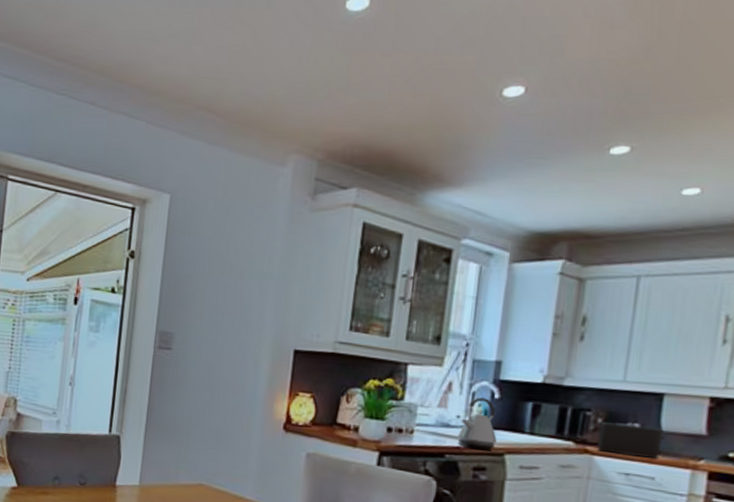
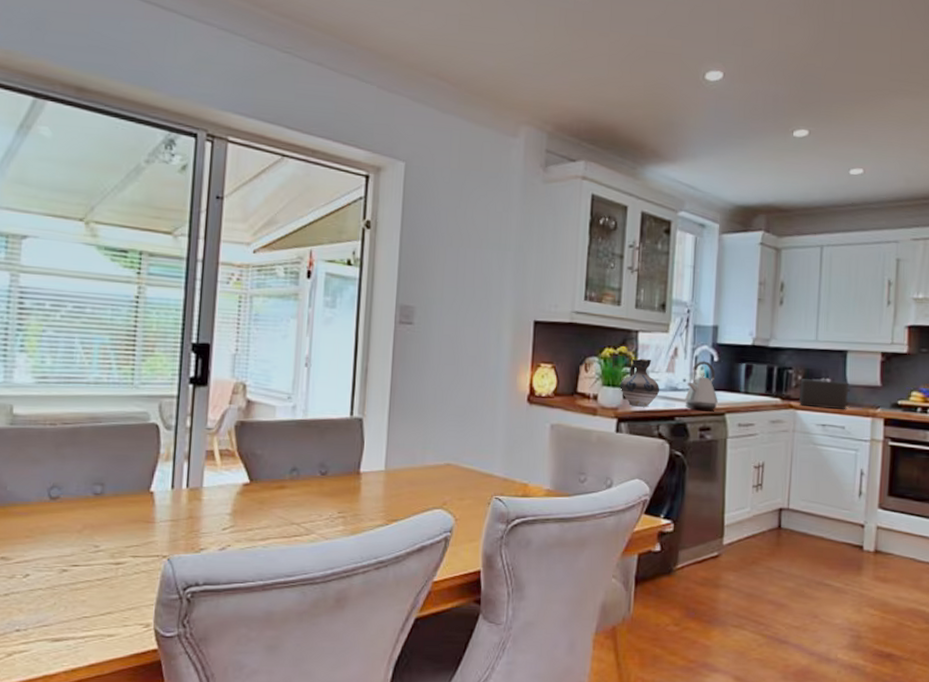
ceramic jug: none [385,392,430,442] -> present [621,358,660,407]

